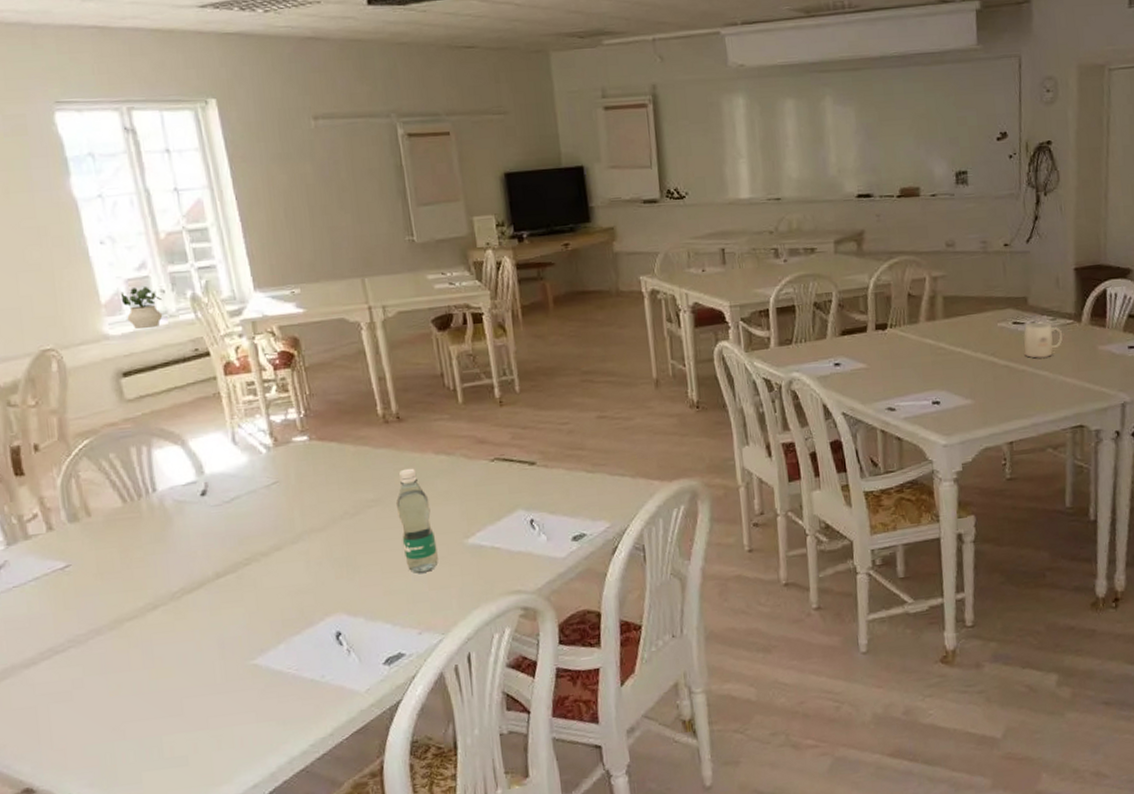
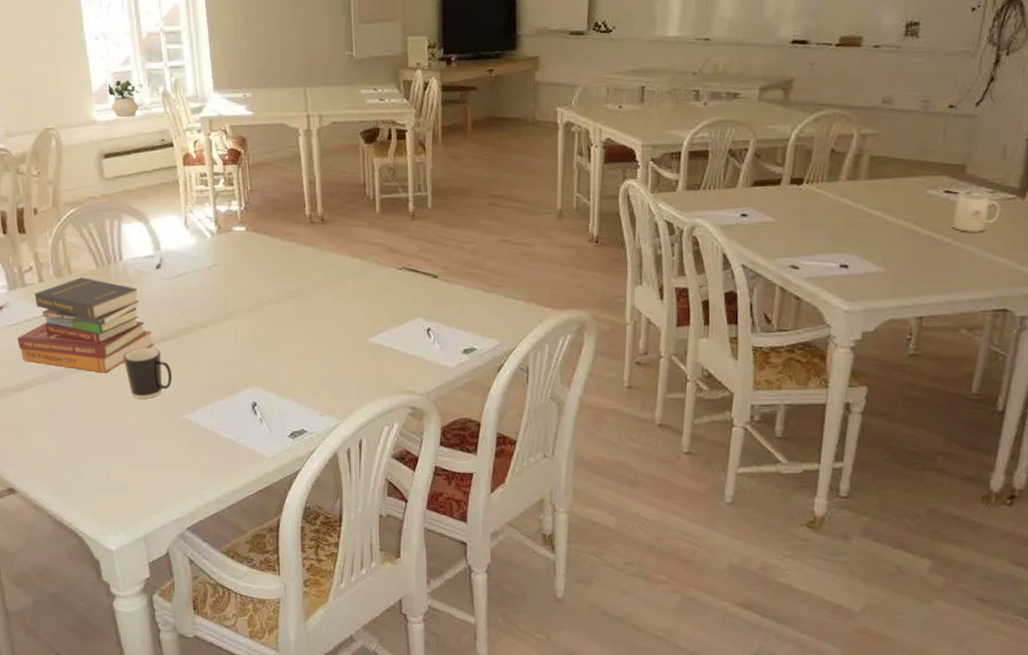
books: none [22,517,207,629] -> present [17,277,154,373]
mug: none [167,587,233,650] -> present [123,347,172,399]
bottle: present [395,468,439,573] -> none [312,267,343,362]

